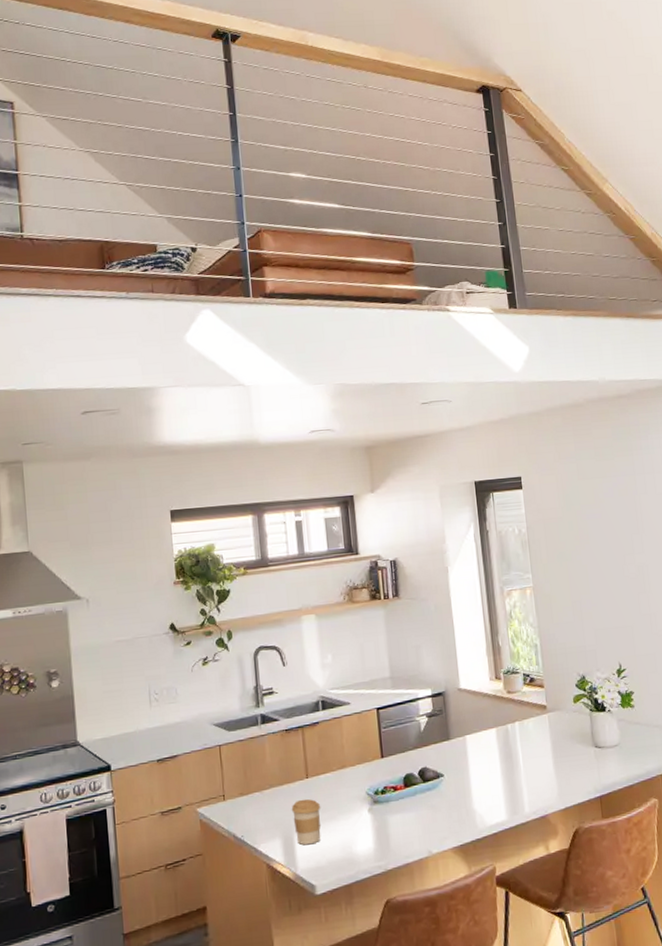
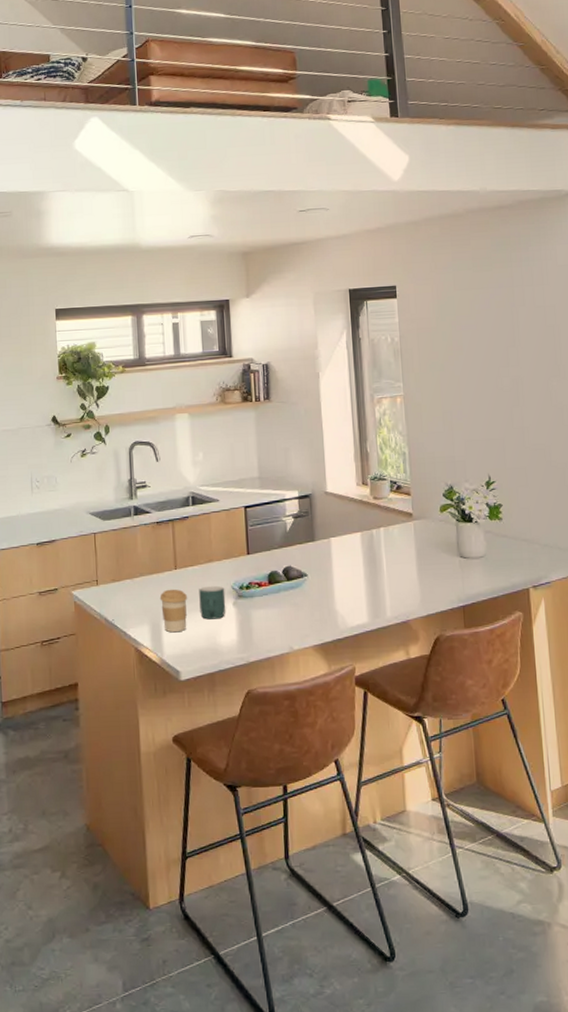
mug: none [332,792,361,829] -> present [199,585,226,620]

